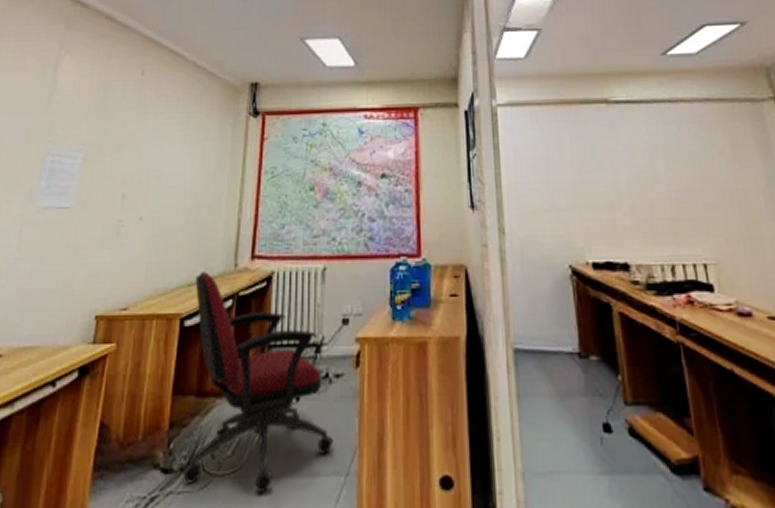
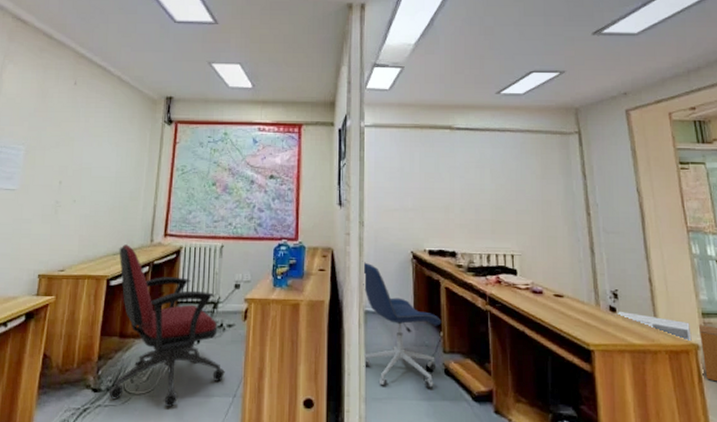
office chair: none [505,280,619,458] -> present [362,261,442,389]

